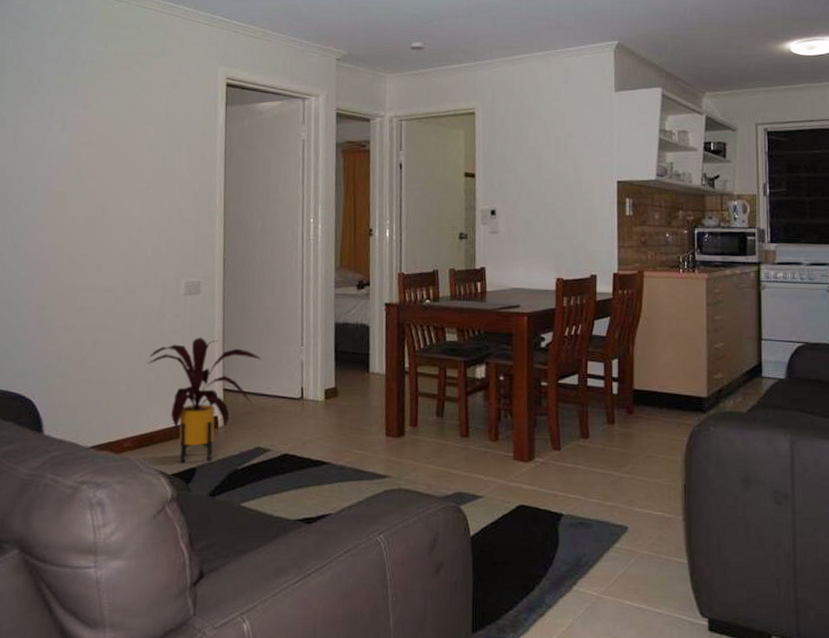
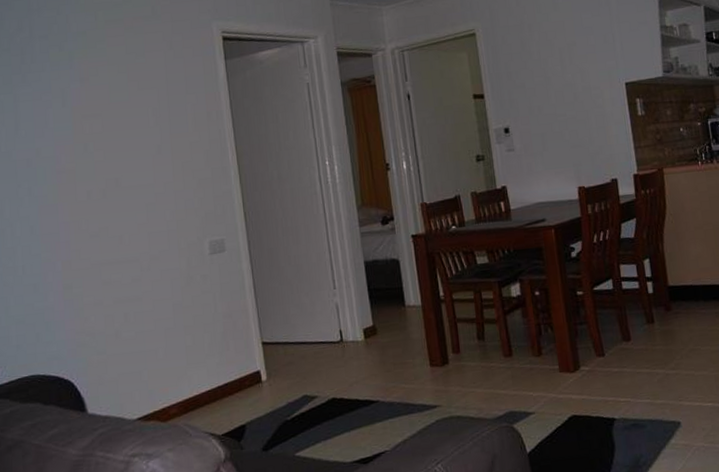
house plant: present [147,337,262,463] -> none [181,295,296,422]

